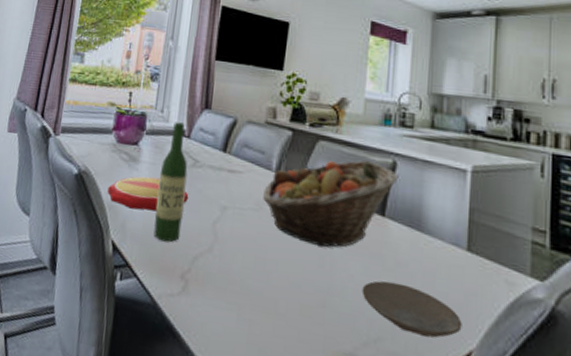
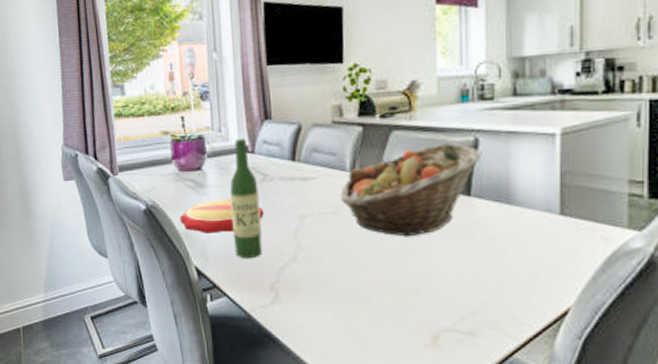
plate: present [361,281,462,338] -> none [454,257,559,302]

